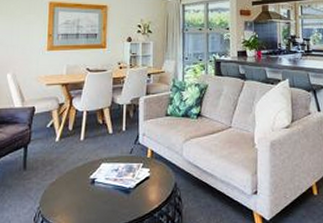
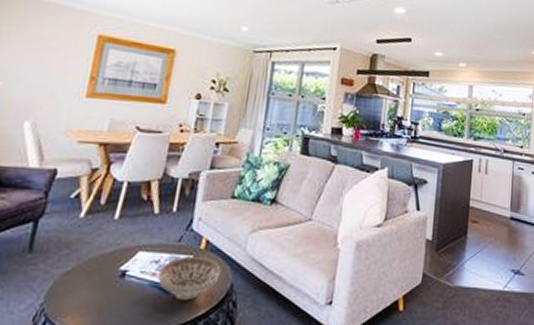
decorative bowl: none [120,163,165,199] -> present [158,256,221,301]

